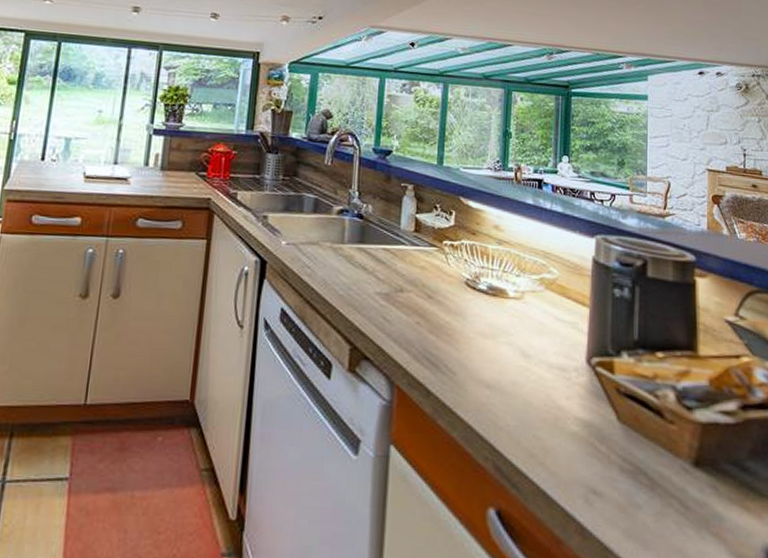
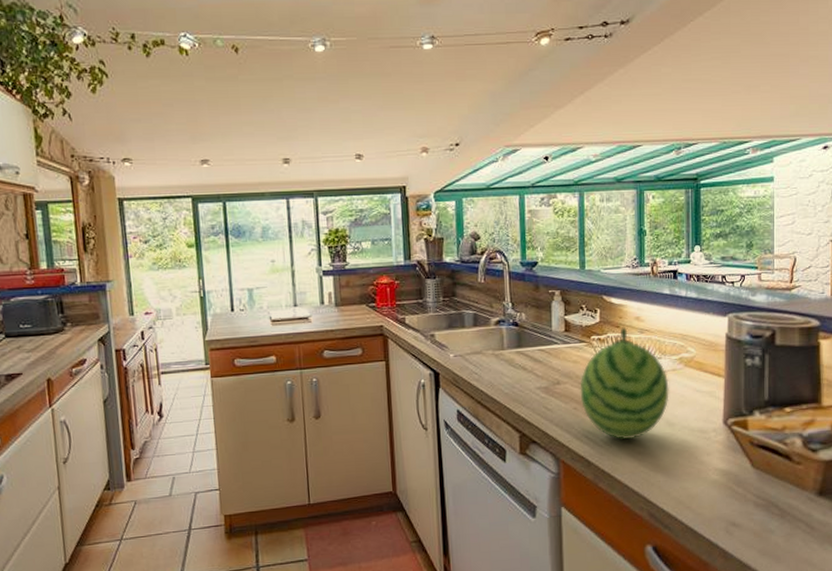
fruit: none [425,235,527,369] -> present [580,327,669,440]

